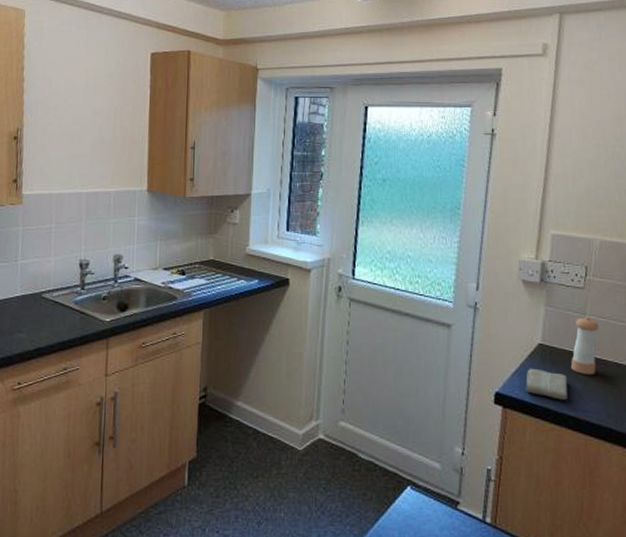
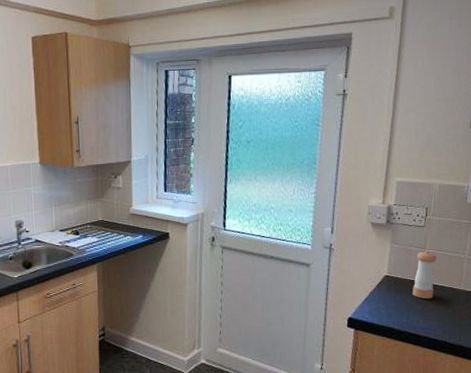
washcloth: present [525,368,568,400] -> none [374,296,410,321]

